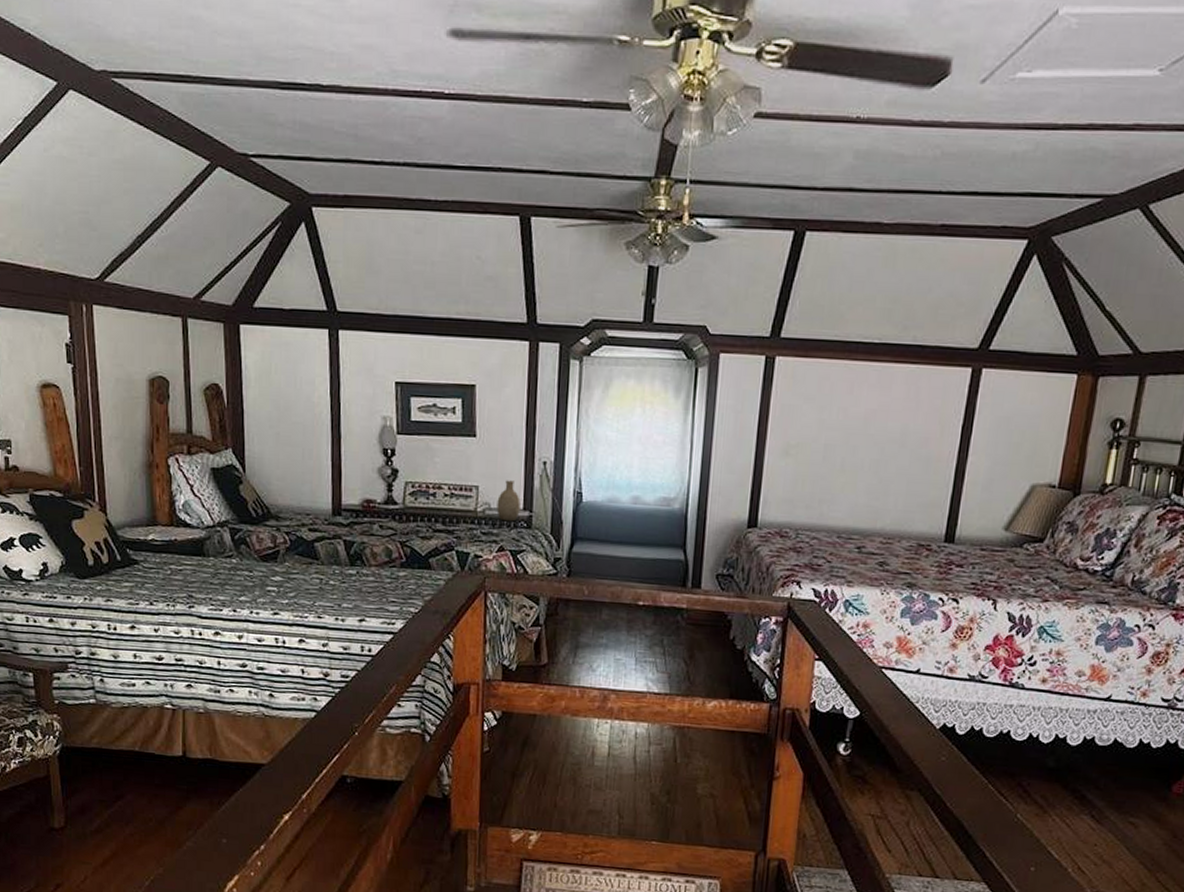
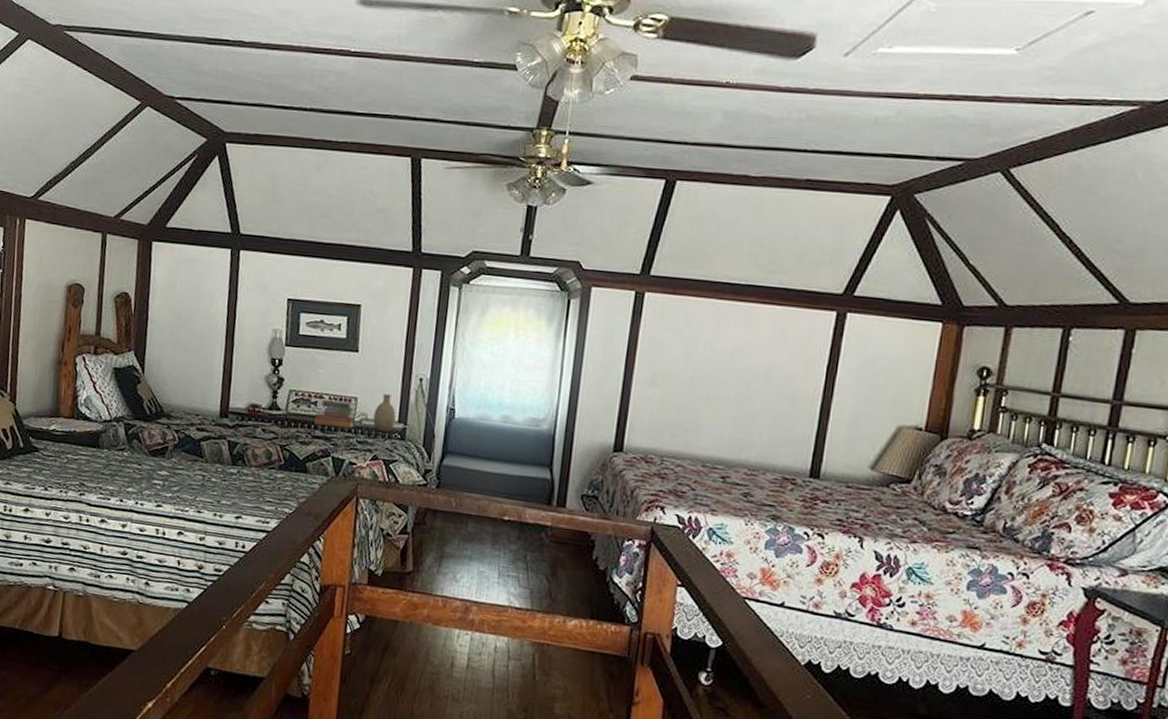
books: none [434,490,477,519] -> present [314,400,356,429]

